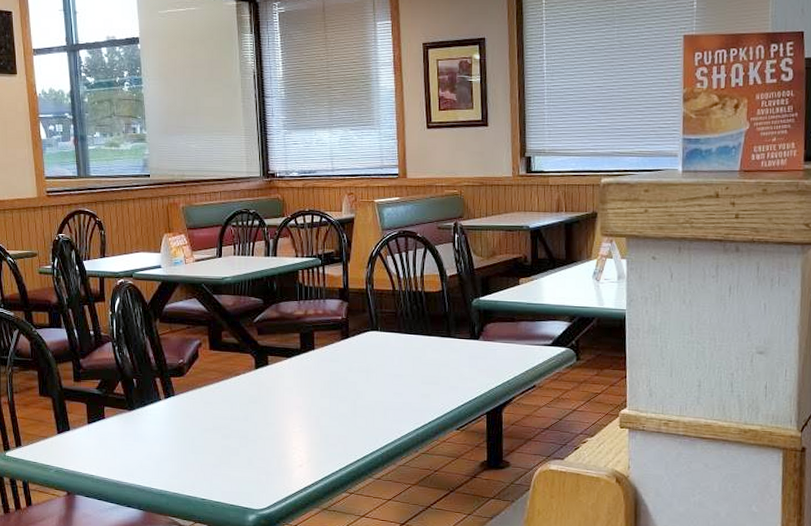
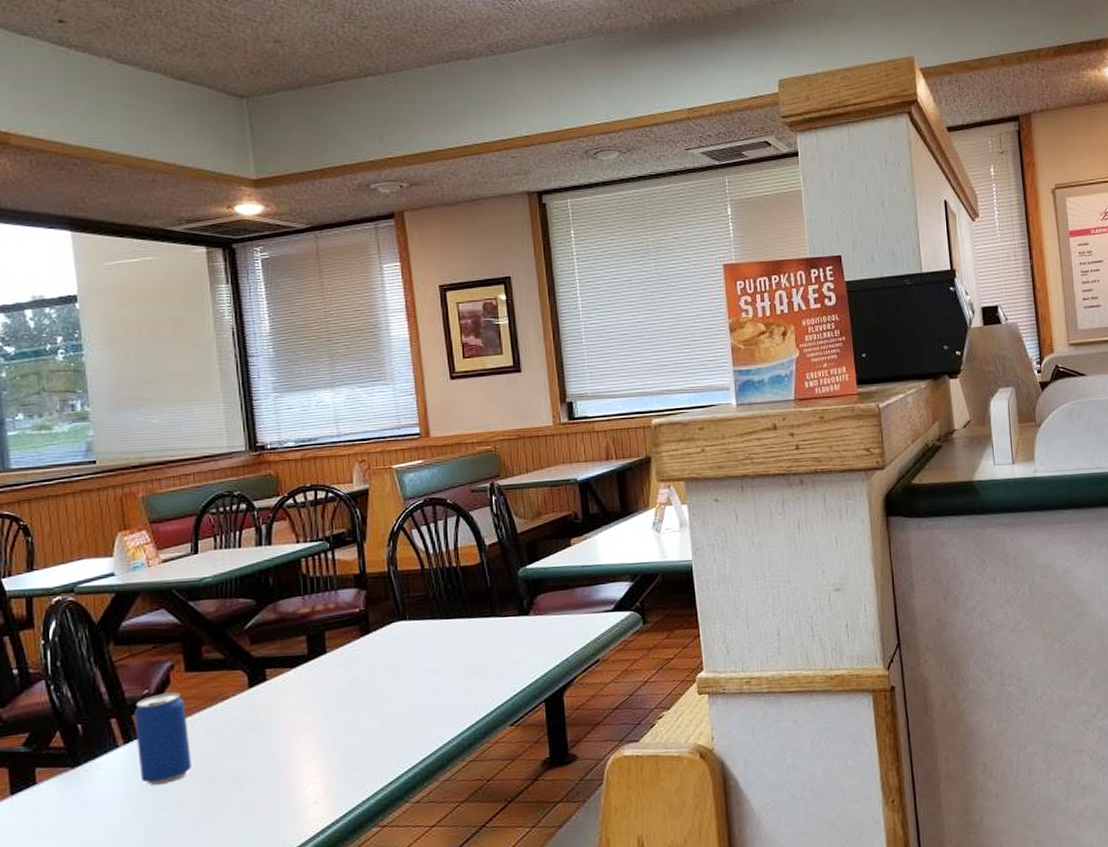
beverage can: none [172,364,212,433] -> present [133,692,191,785]

